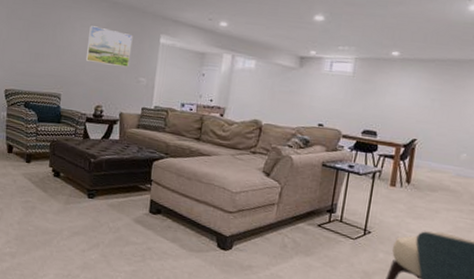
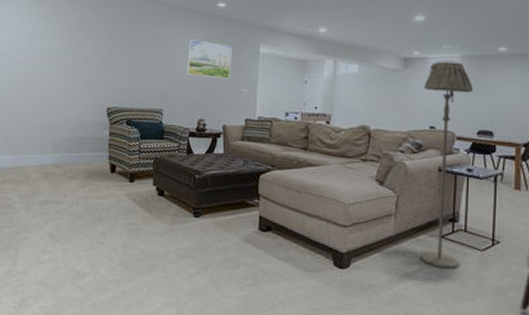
floor lamp: none [297,62,364,255] -> present [420,61,474,270]

